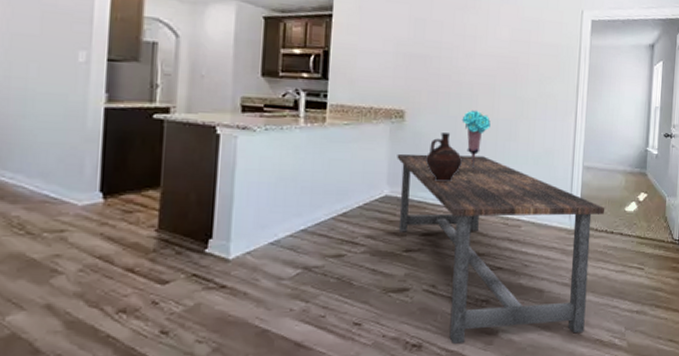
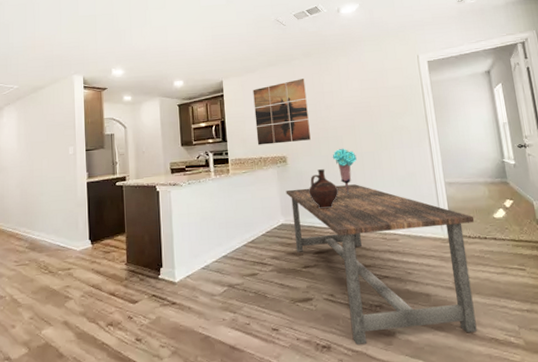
wall art: none [369,12,444,94] -> present [253,79,311,145]

